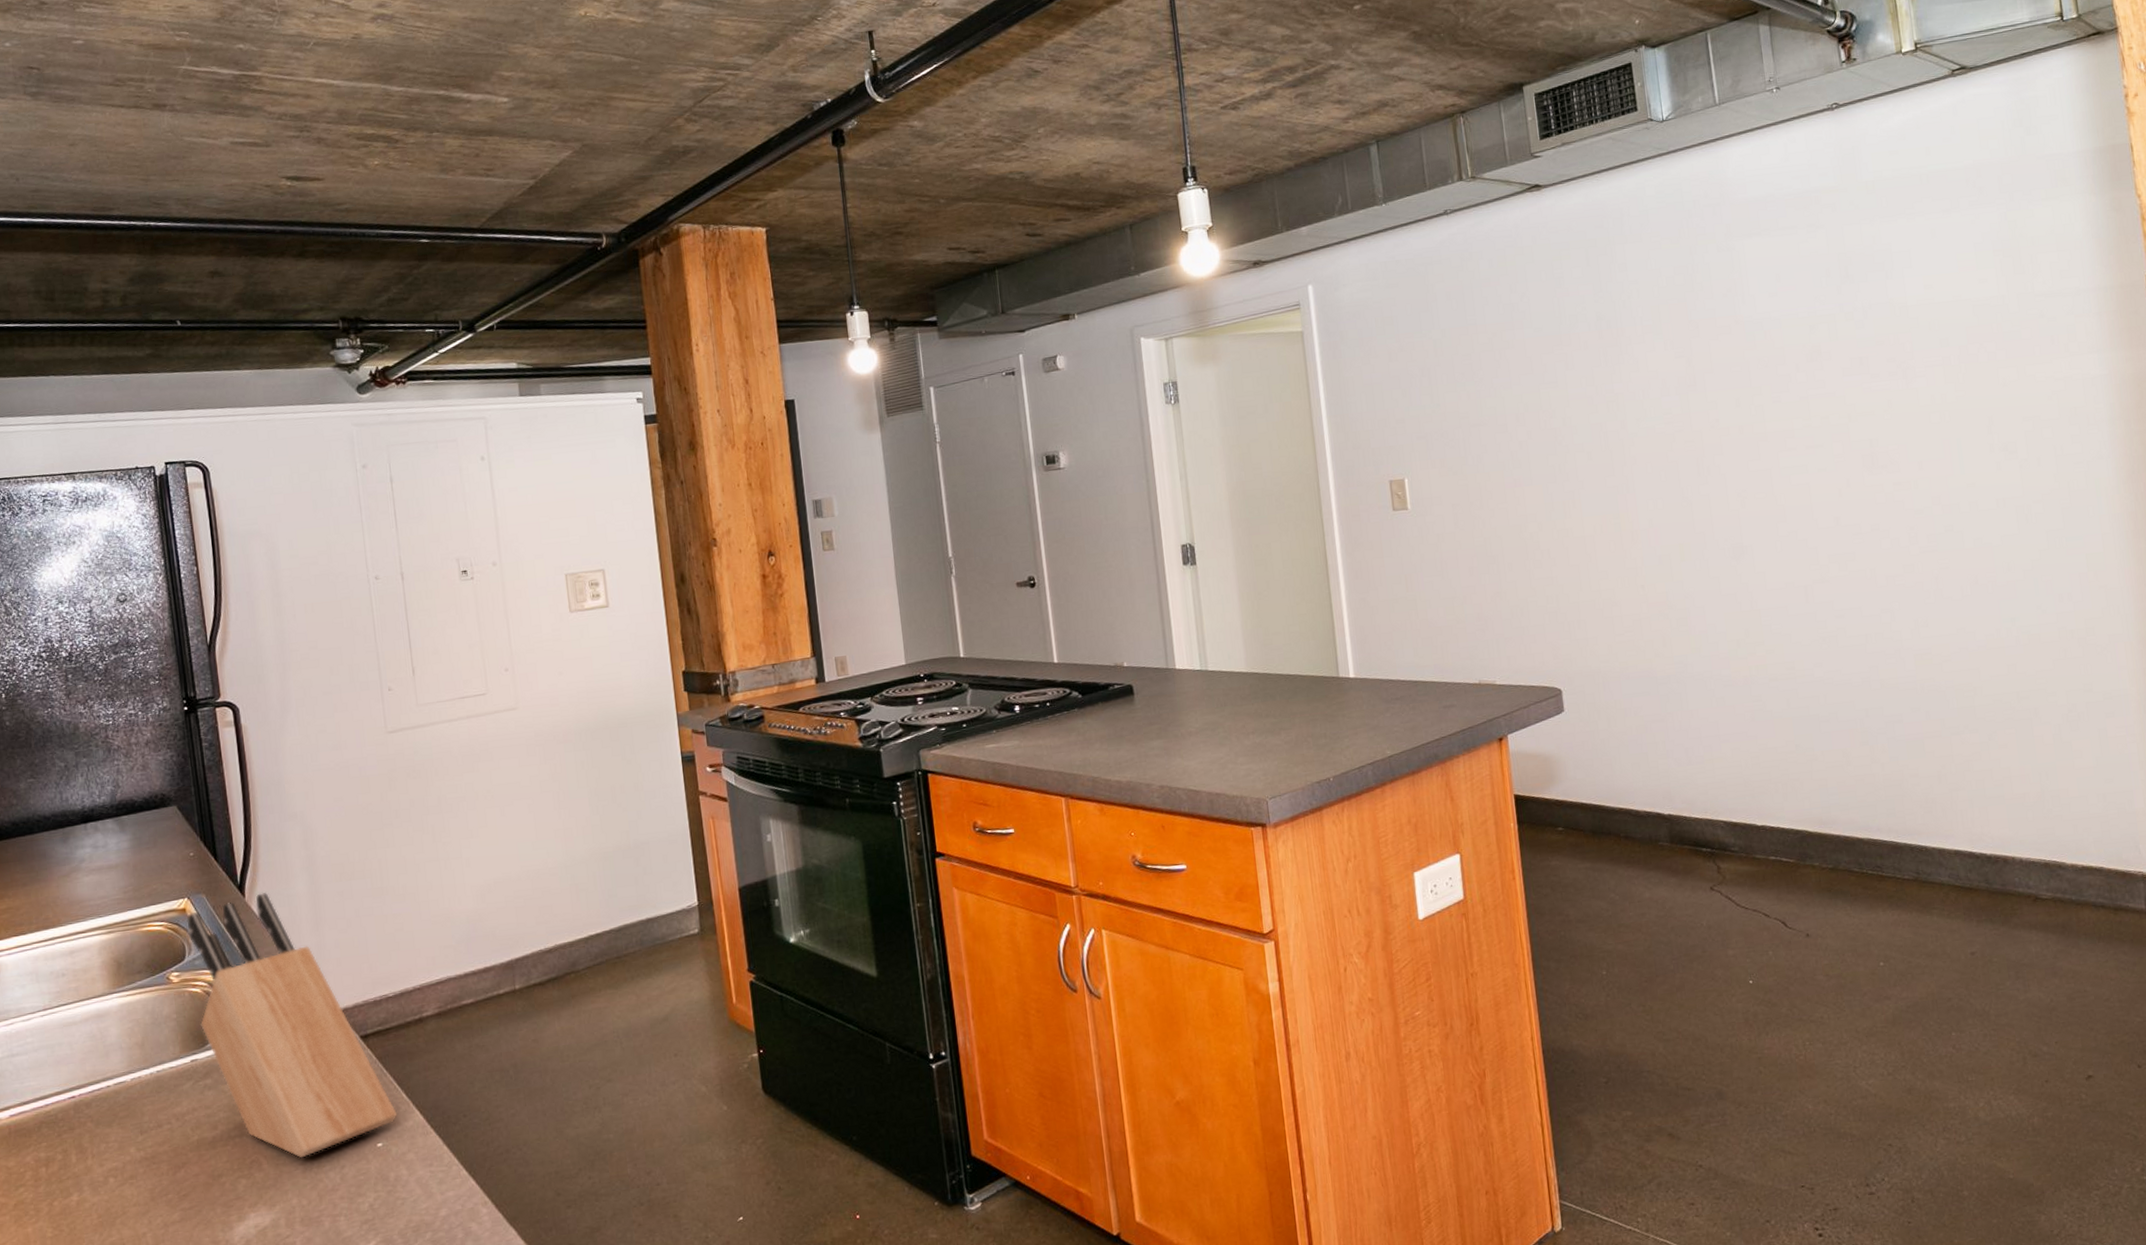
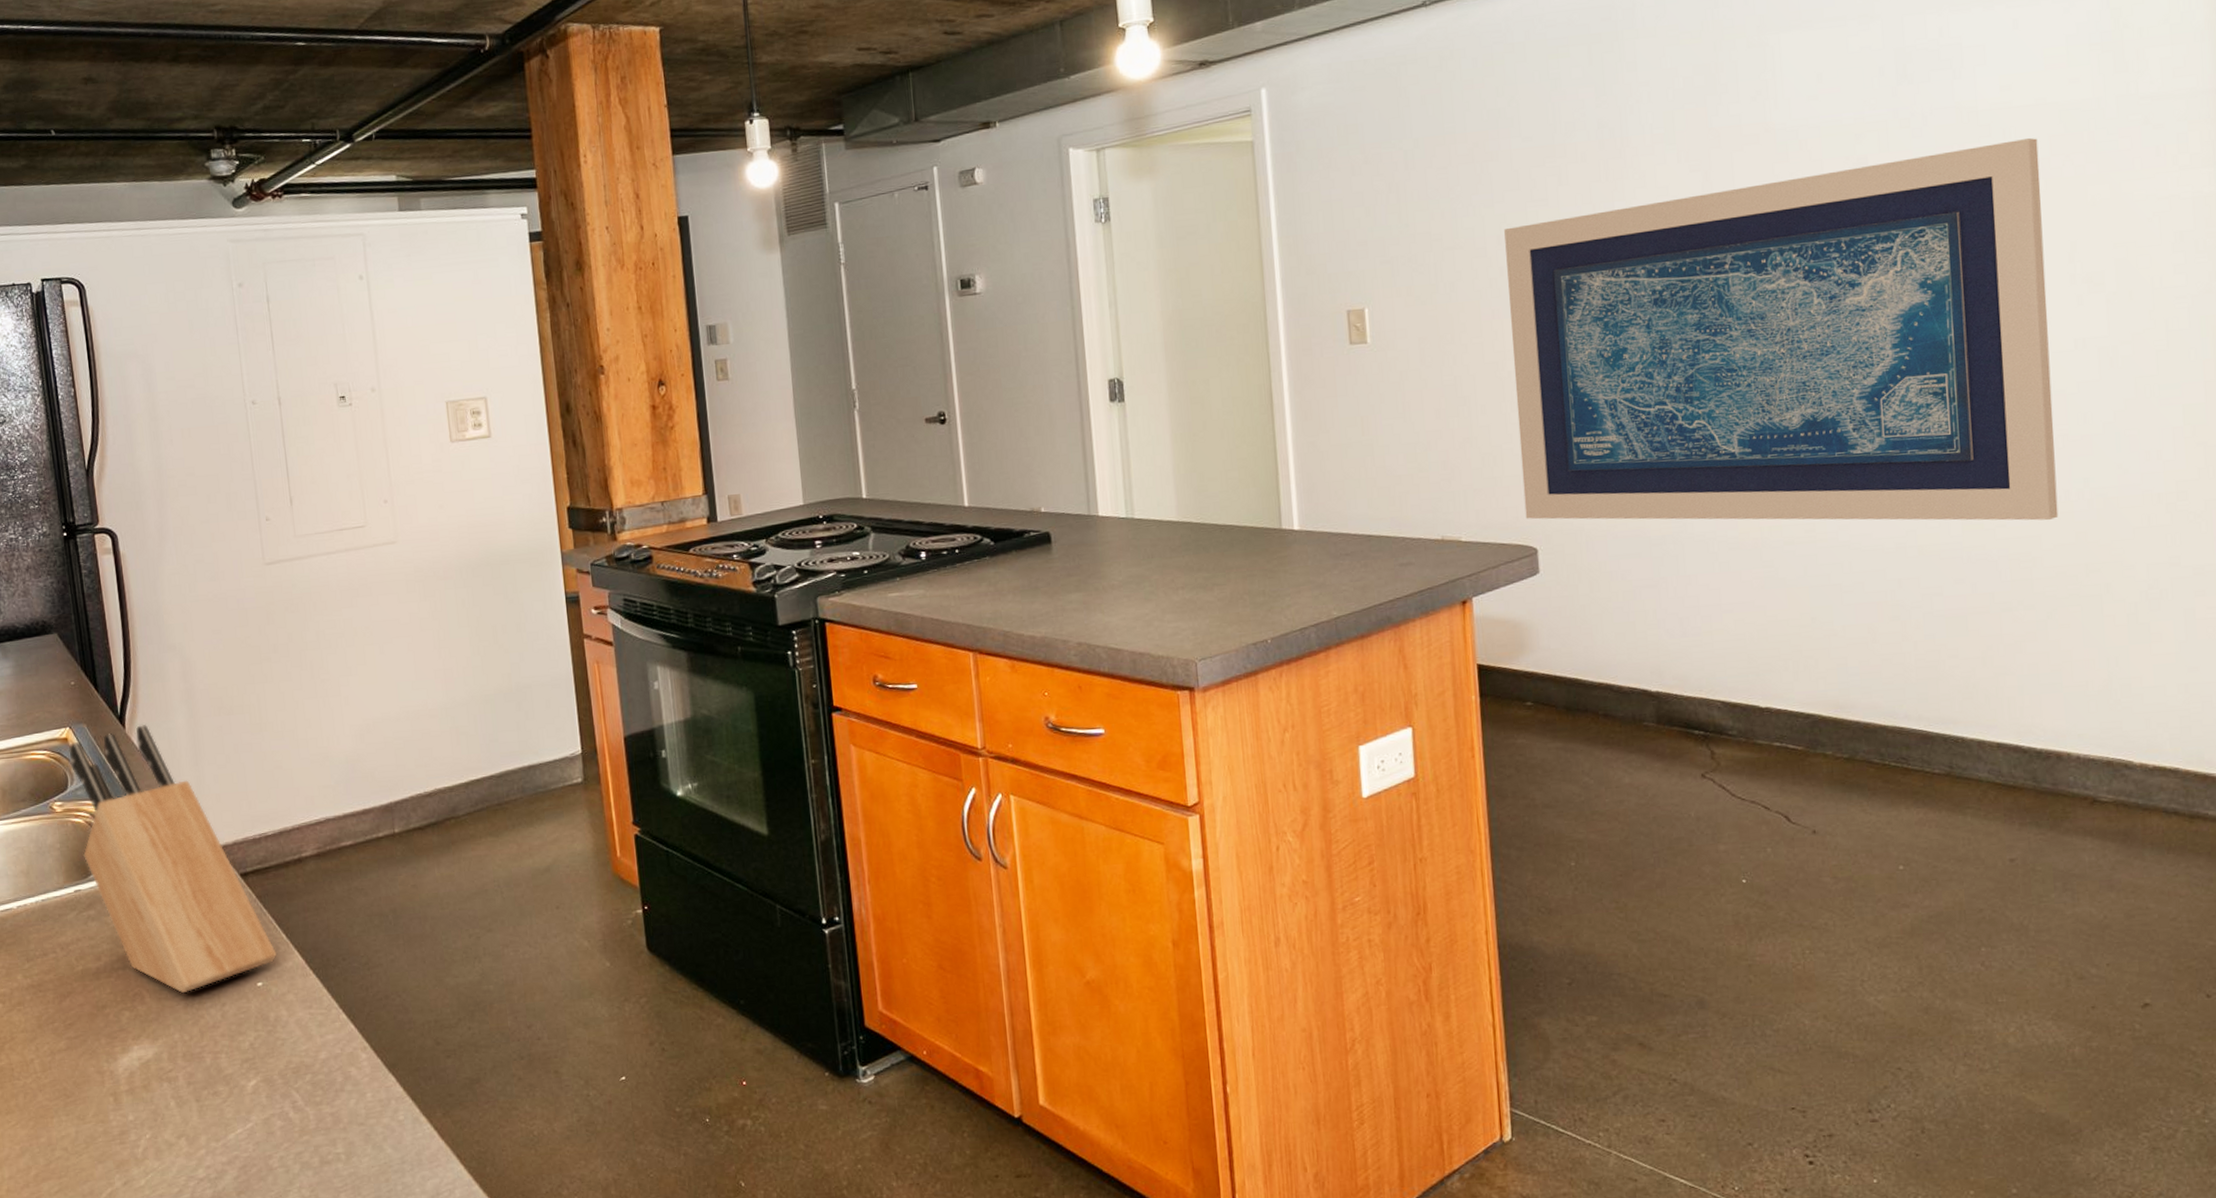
wall art: none [1521,329,1993,664] -> present [1504,138,2059,521]

